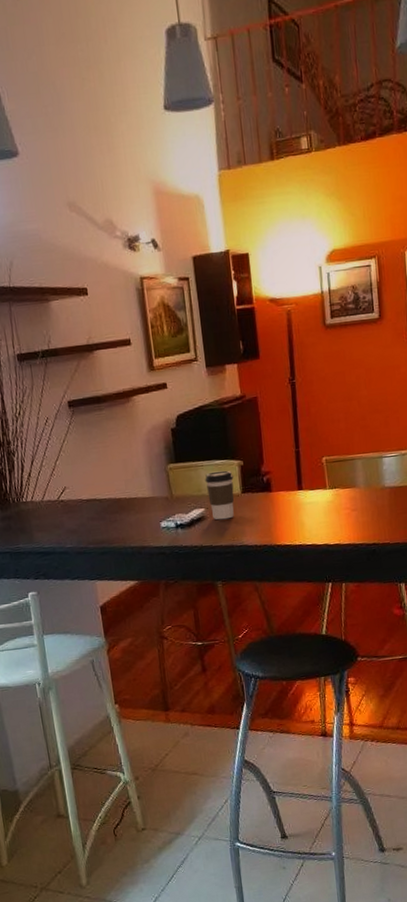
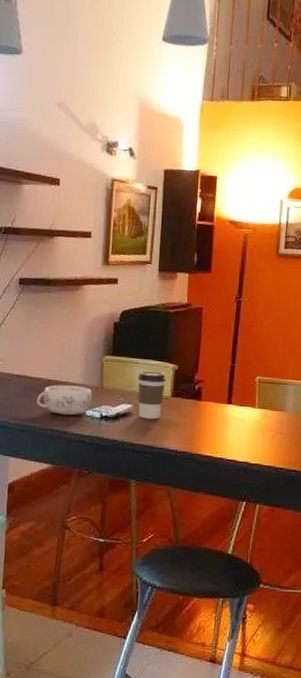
decorative bowl: none [110,499,165,531] -> present [37,385,93,416]

